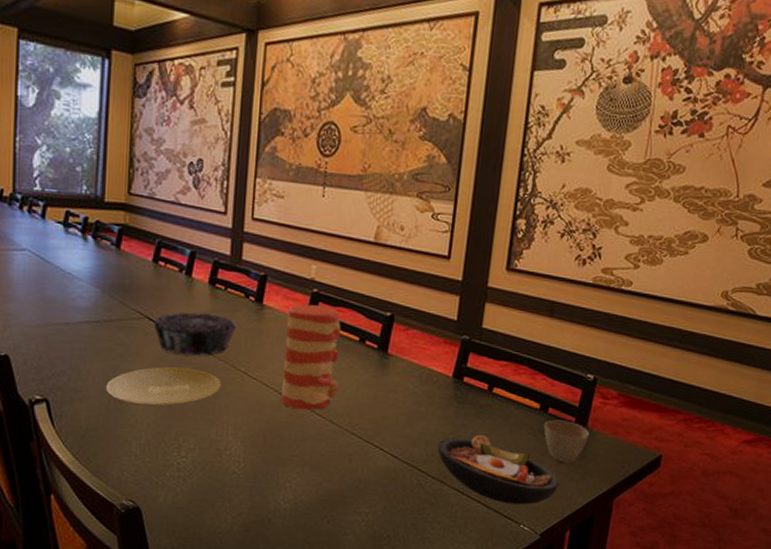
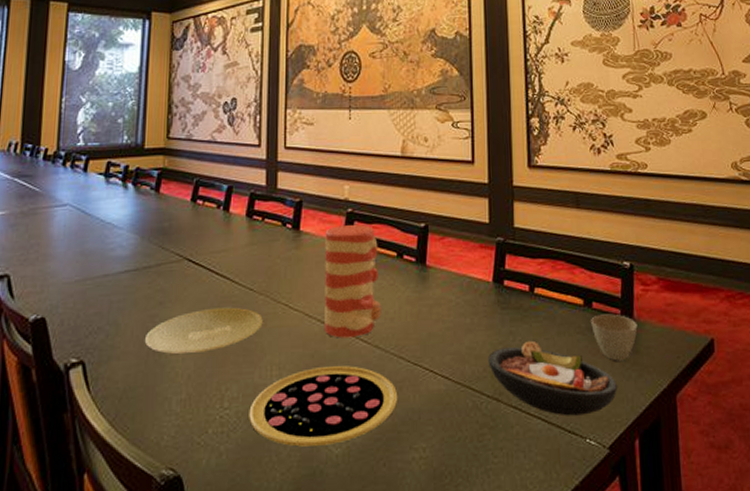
decorative bowl: present [153,312,237,356] -> none [192,247,276,294]
pizza: none [204,432,347,499] -> present [249,366,398,447]

